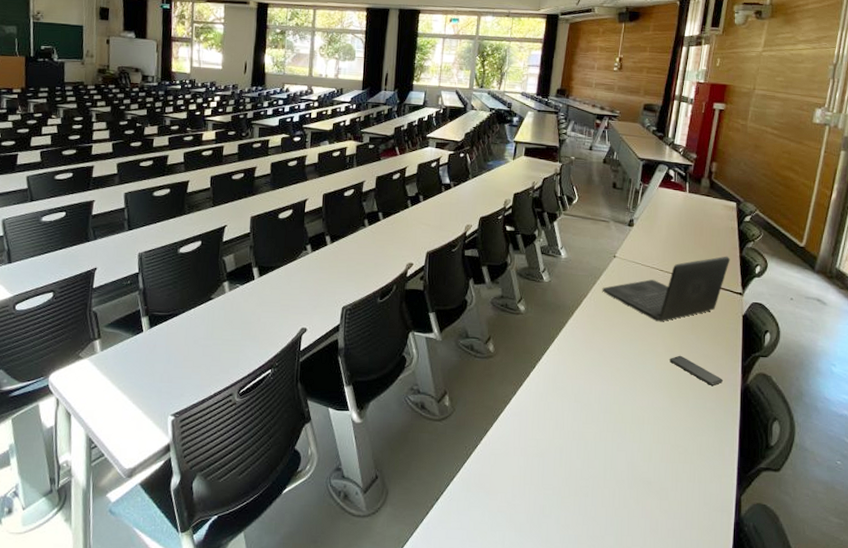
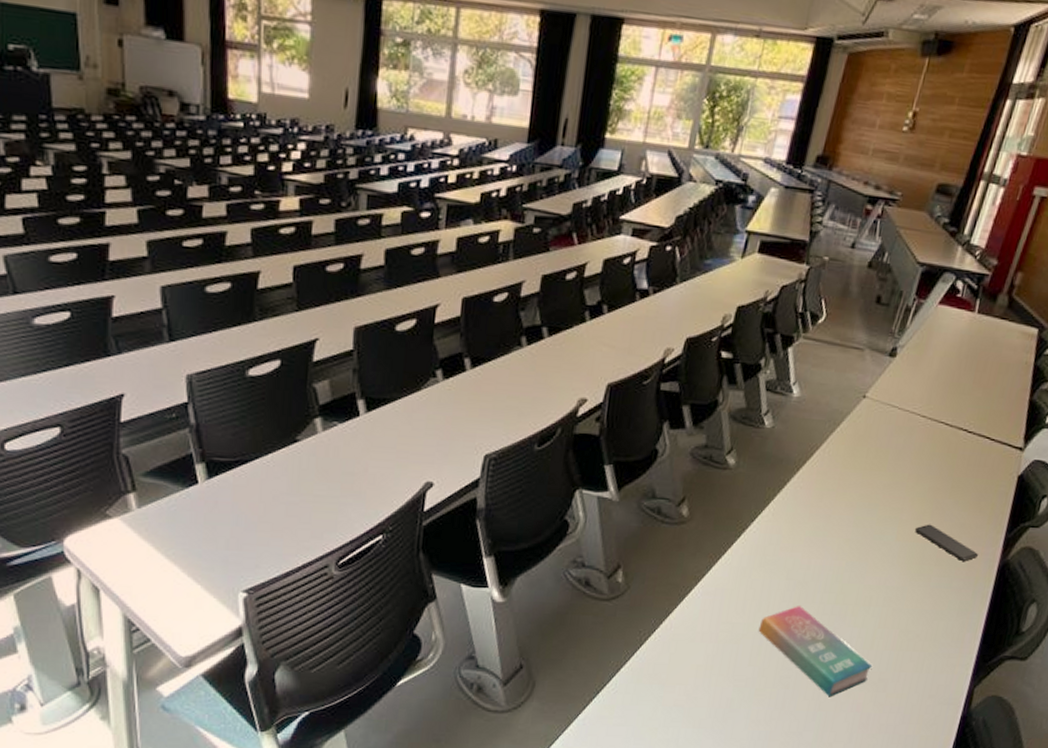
book: none [558,424,654,505] -> present [758,606,873,697]
laptop: present [602,256,730,322] -> none [841,399,1017,483]

